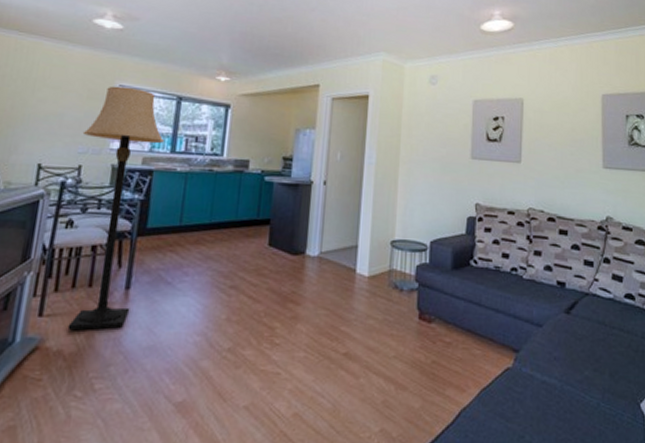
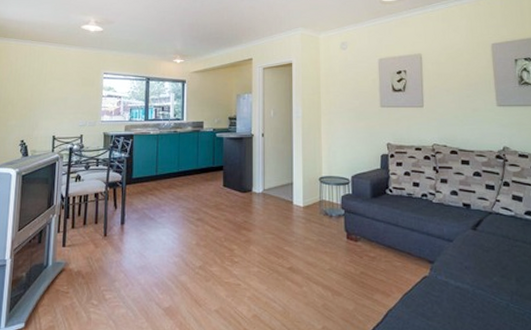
lamp: present [67,86,164,331] -> none [81,74,139,256]

